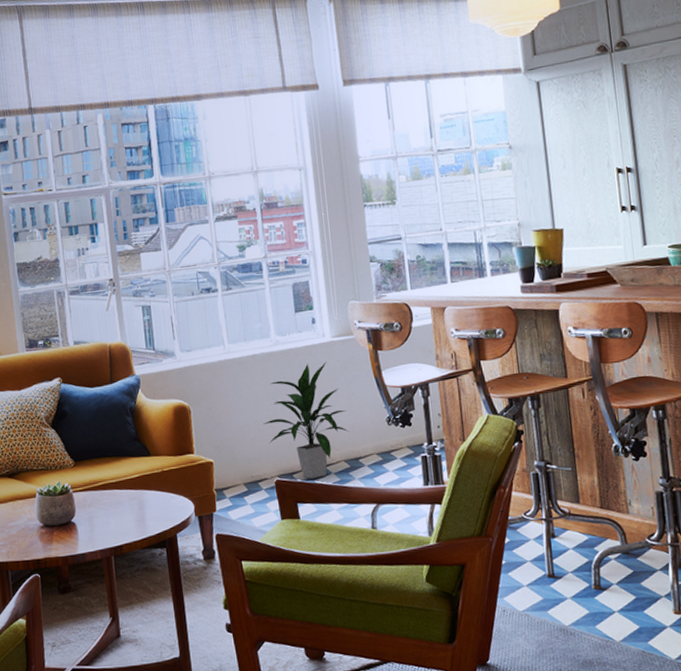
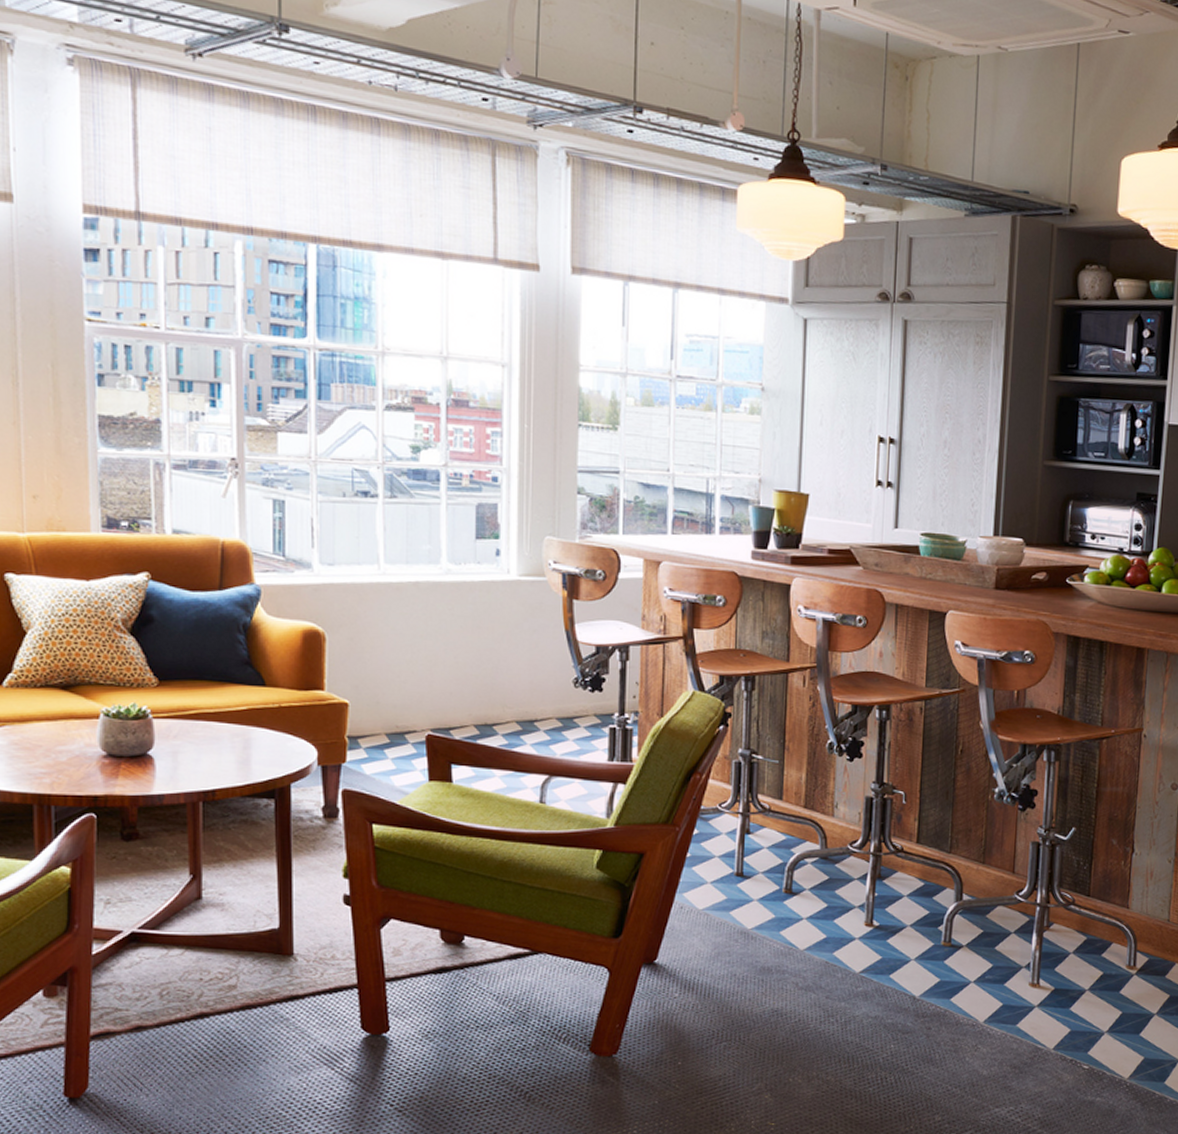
indoor plant: present [263,361,349,479] -> none [418,602,526,738]

